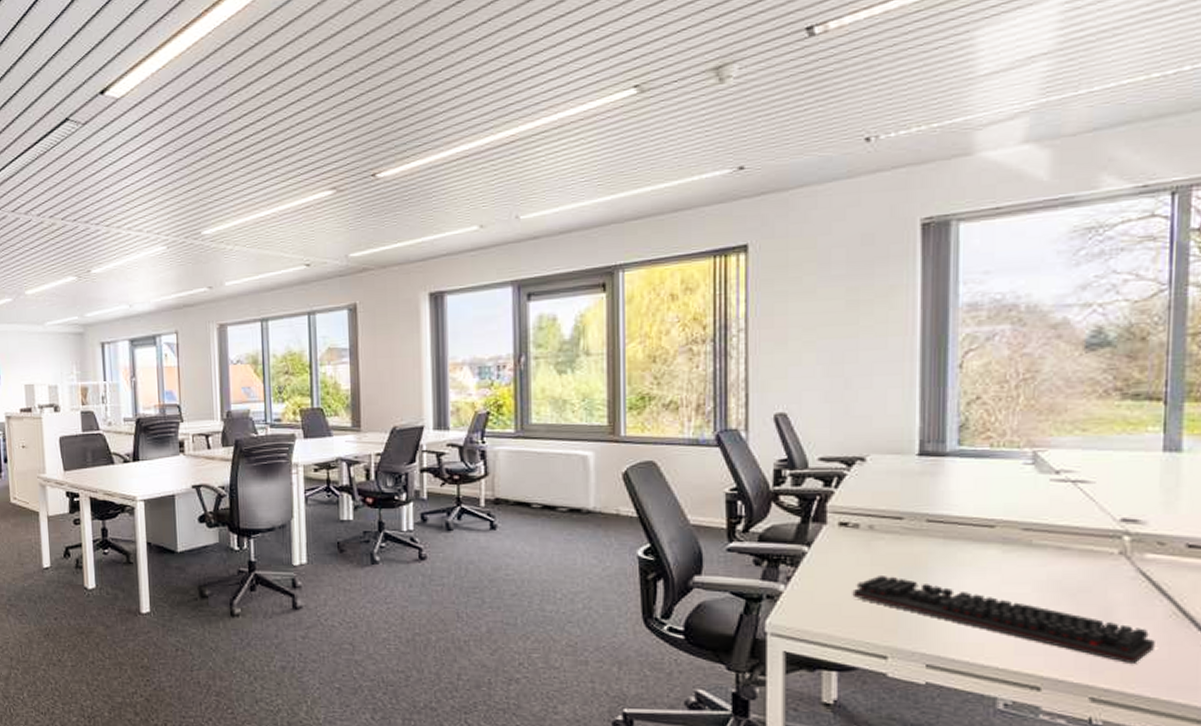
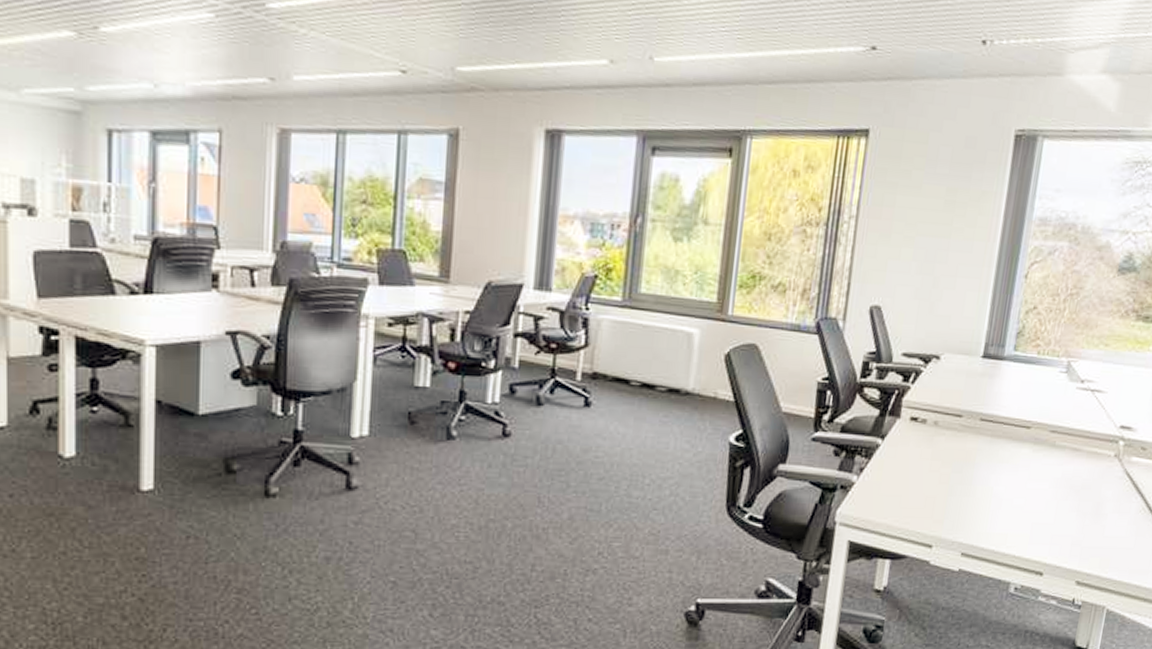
keyboard: present [852,576,1155,665] -> none [912,470,1127,553]

